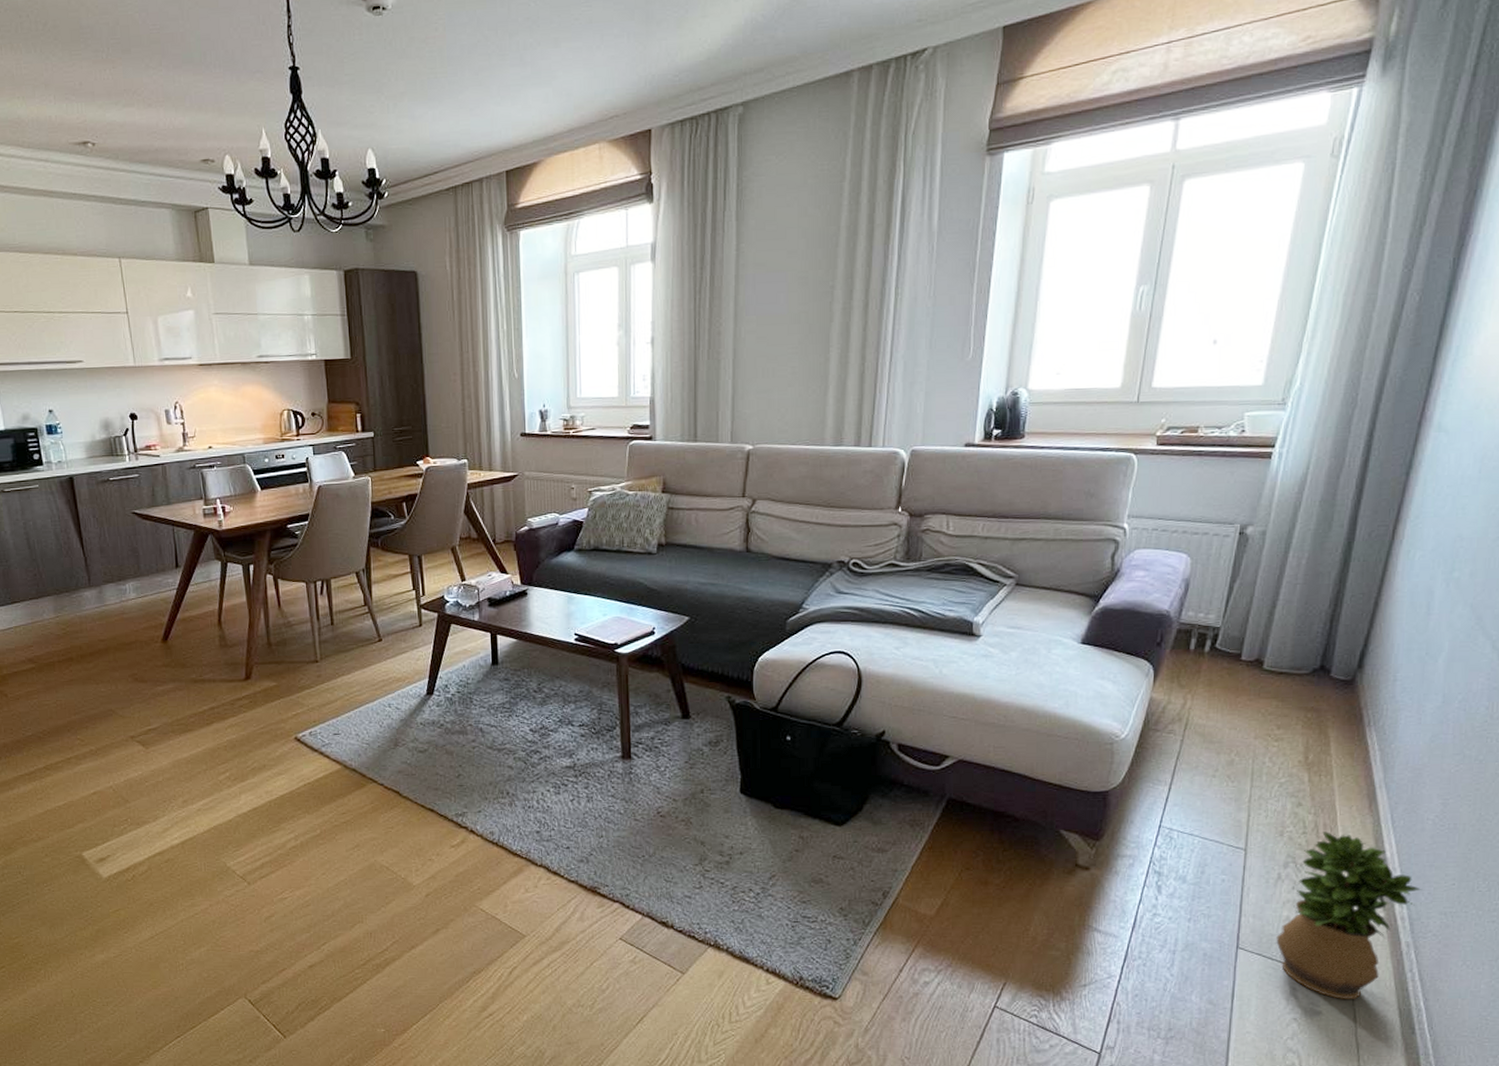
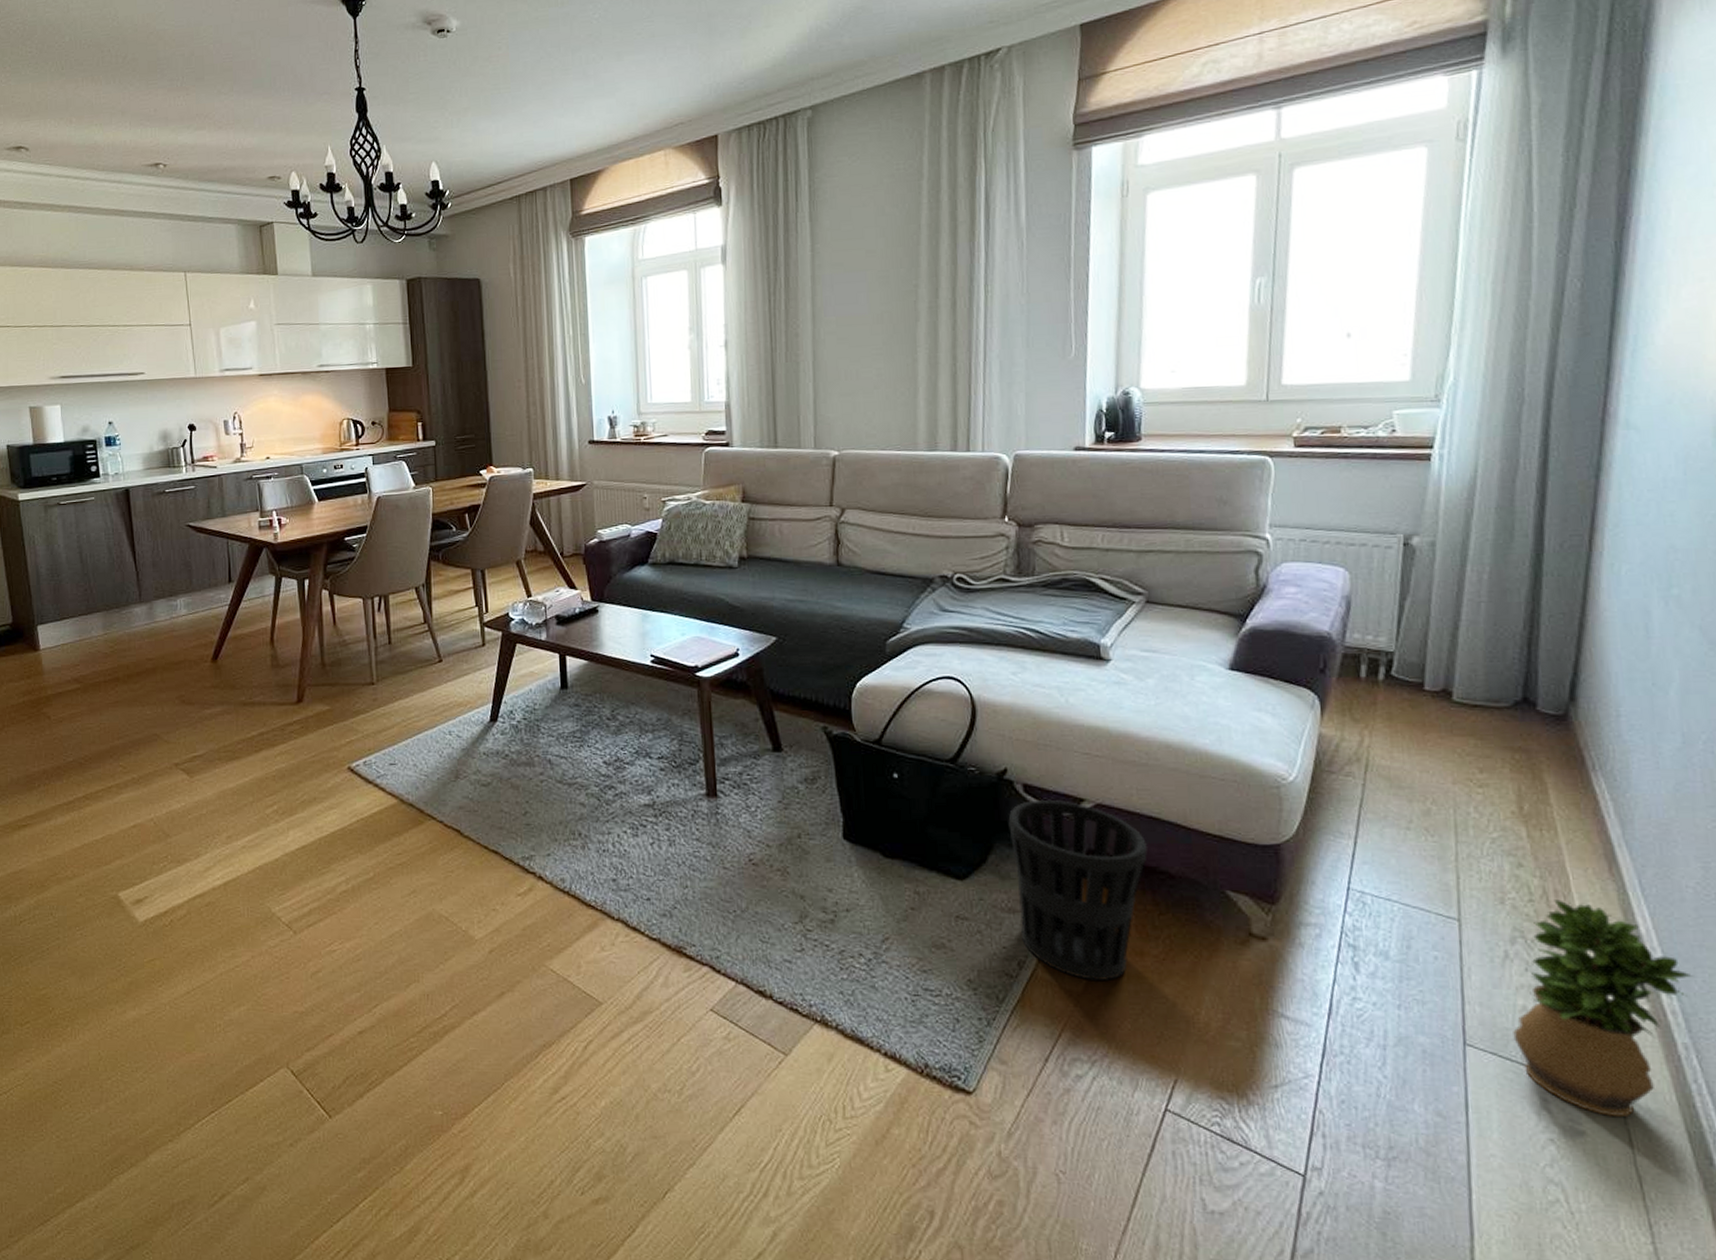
wastebasket: none [883,757,999,907] -> present [1008,800,1148,982]

